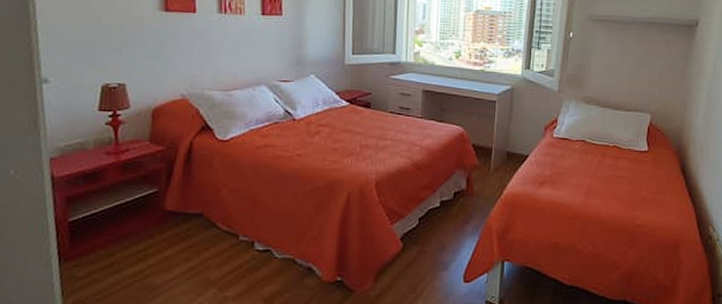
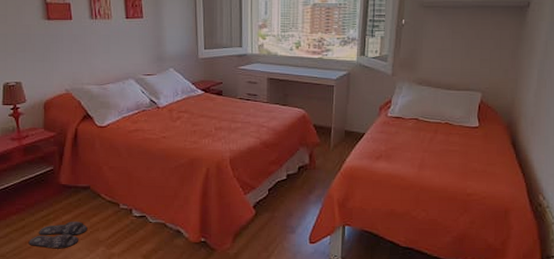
slippers: none [117,257,196,292] -> present [28,221,88,249]

